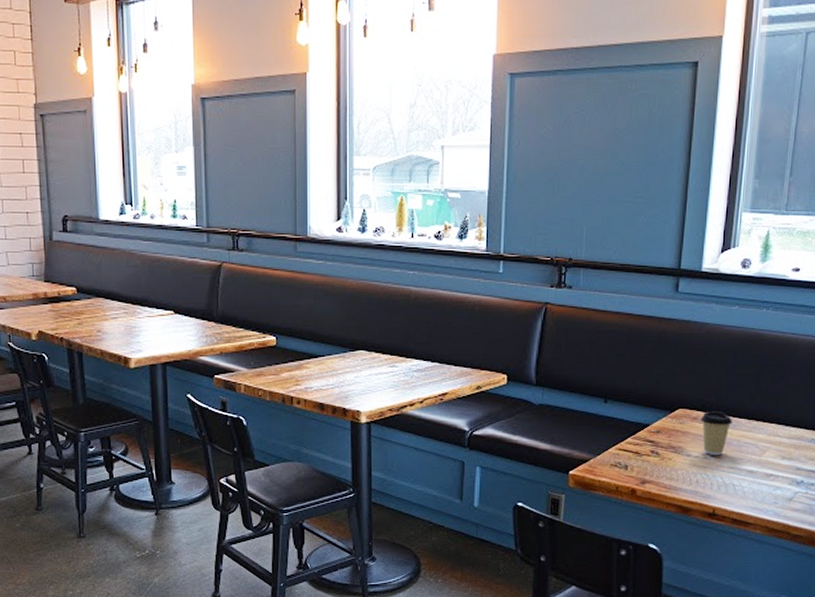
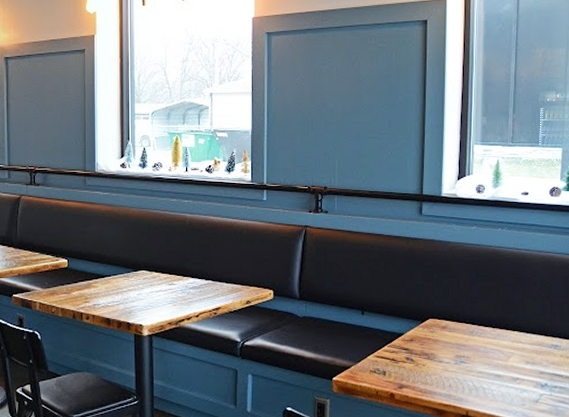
coffee cup: present [700,411,733,455] -> none [449,320,479,361]

